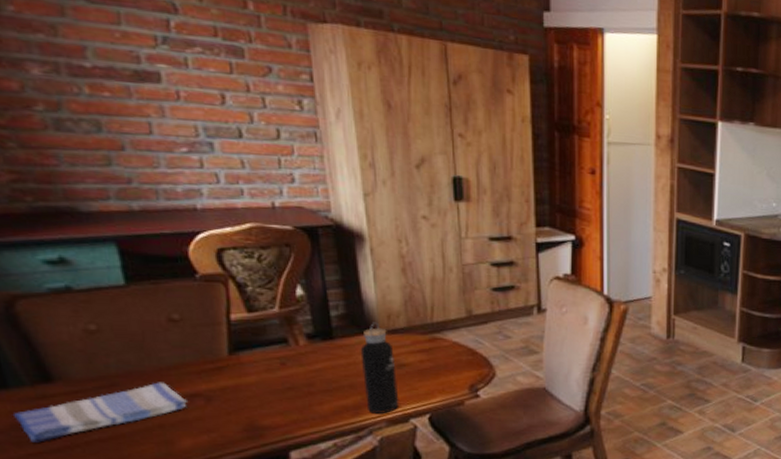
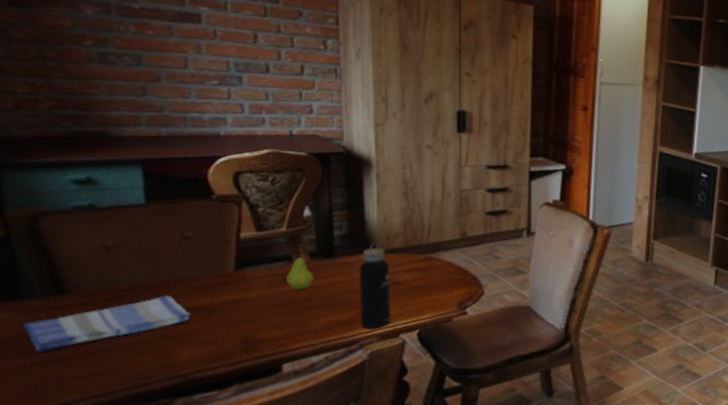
fruit: none [284,335,314,374] -> present [286,253,314,290]

